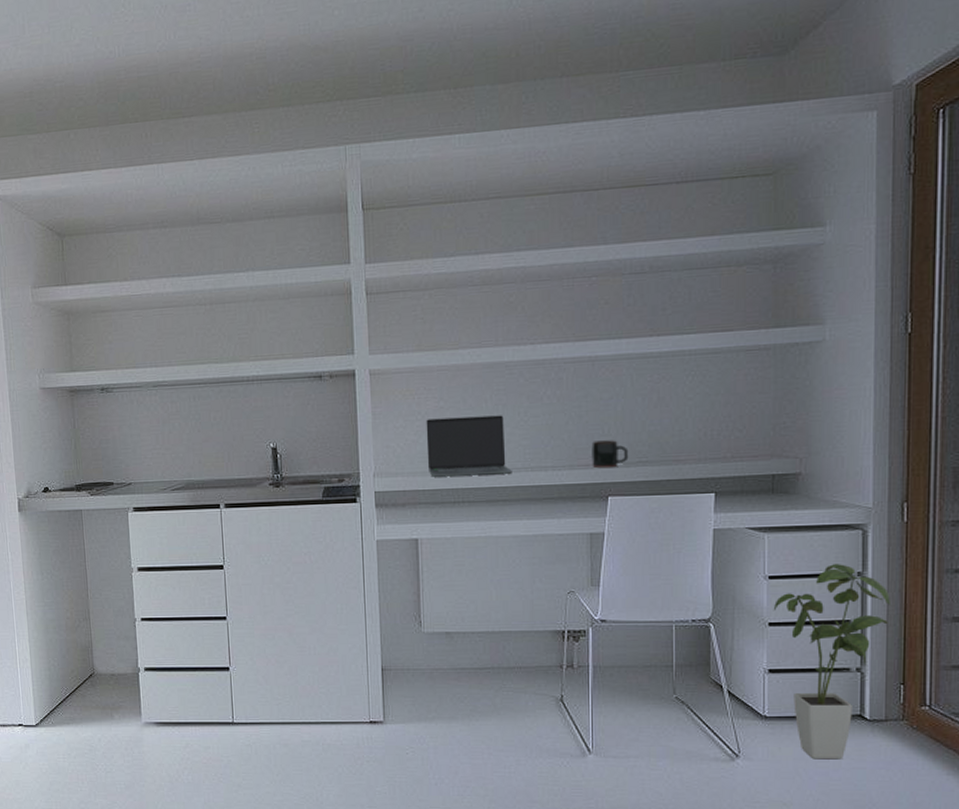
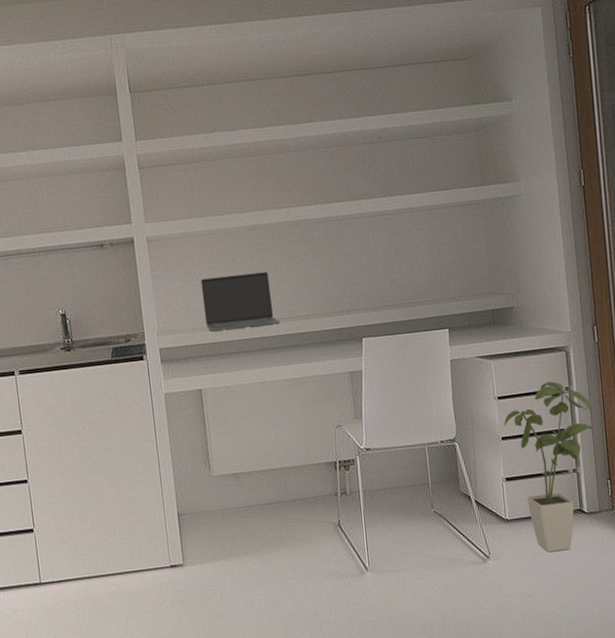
mug: present [591,440,629,469] -> none [344,288,376,314]

